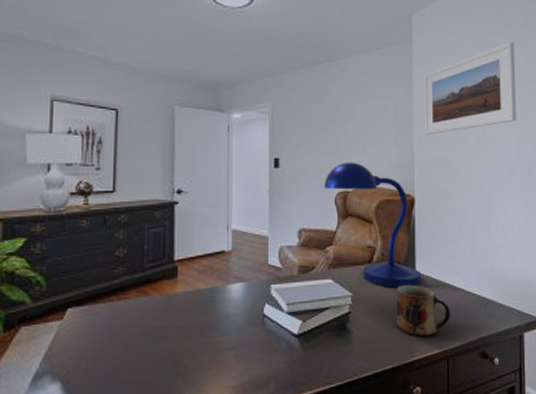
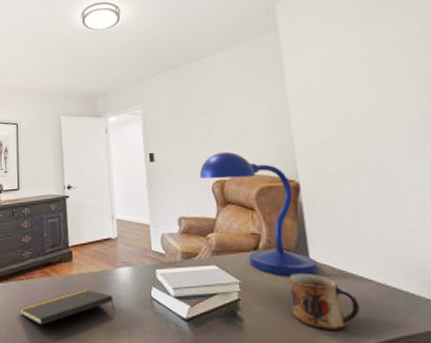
notepad: none [106,309,223,353] -> present [19,290,116,325]
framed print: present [423,42,517,135] -> none [294,12,419,119]

